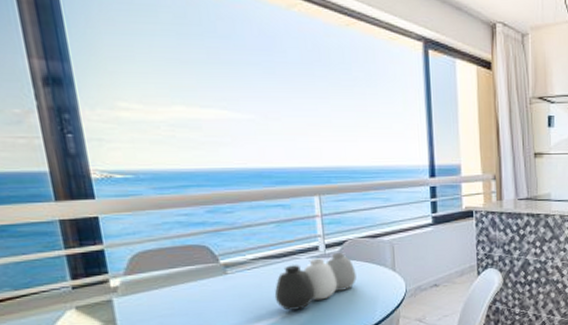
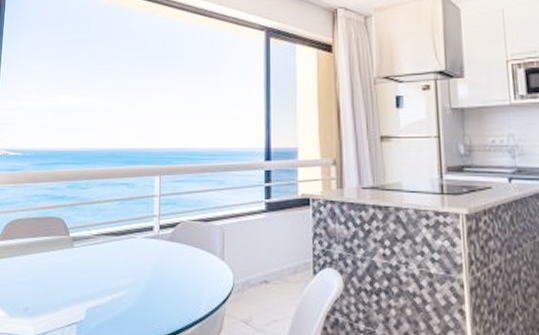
vase: present [274,252,357,311] -> none [109,234,185,292]

